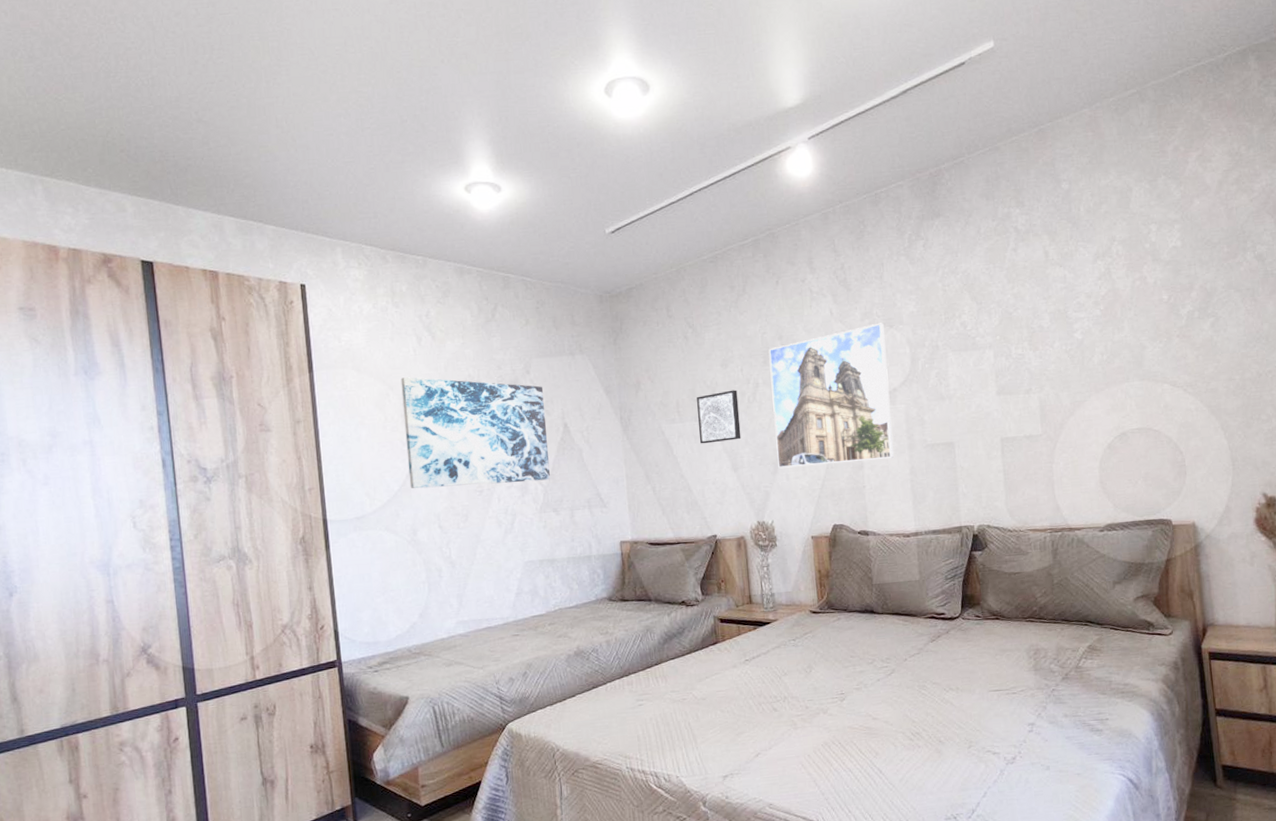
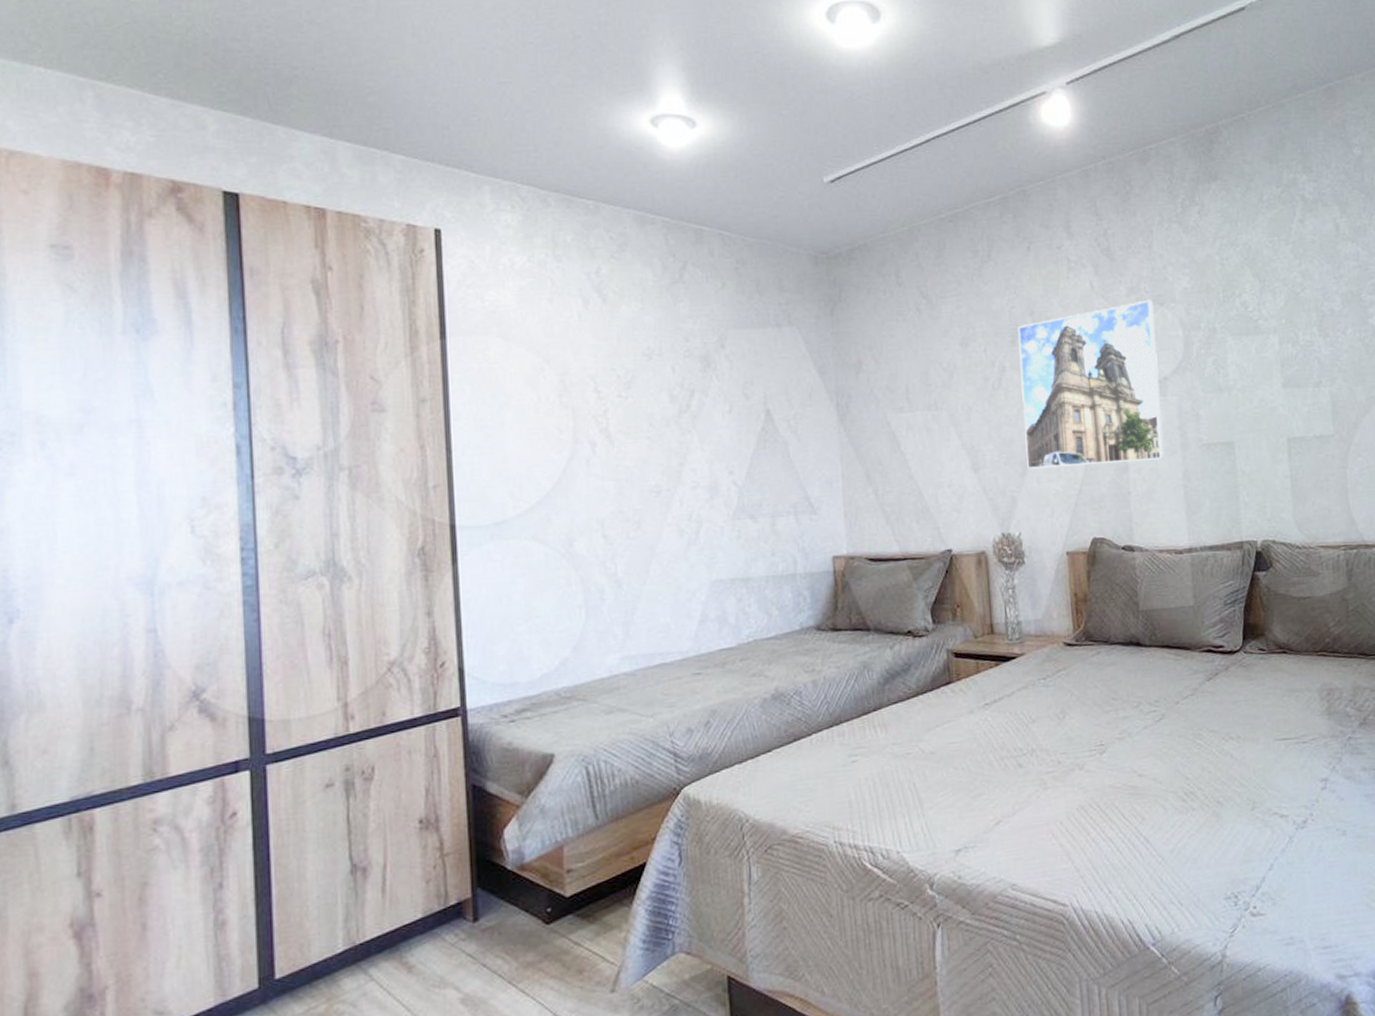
wall art: present [400,377,550,489] -> none [560,348,747,488]
wall art: present [697,390,741,444] -> none [930,374,984,439]

